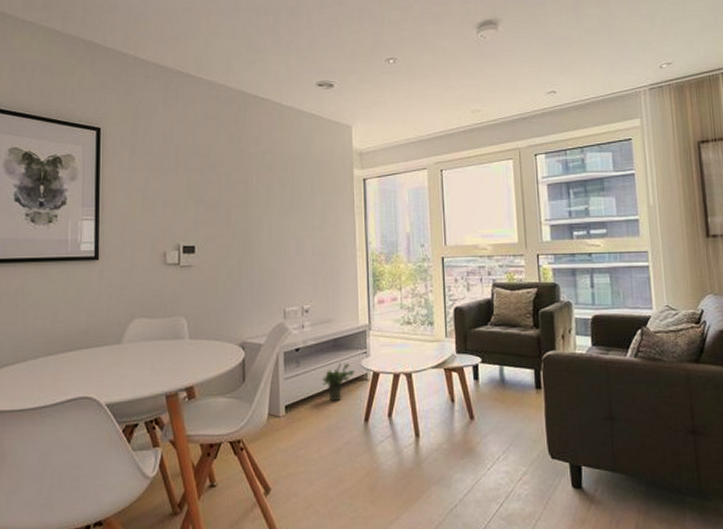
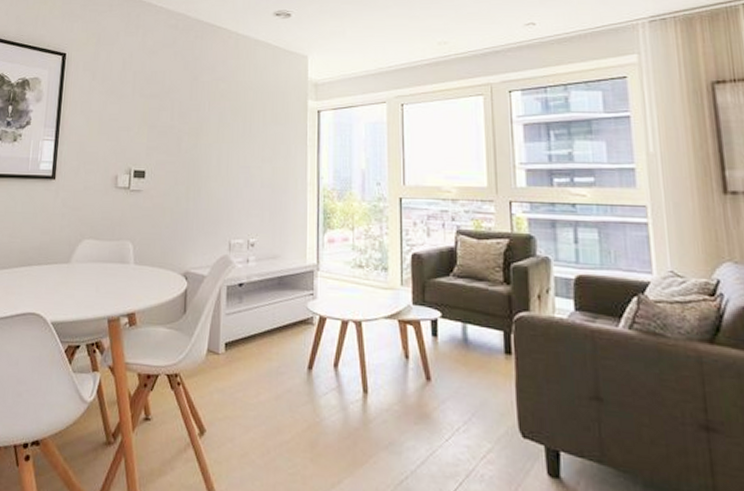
potted plant: present [322,362,355,402] -> none [265,302,300,345]

